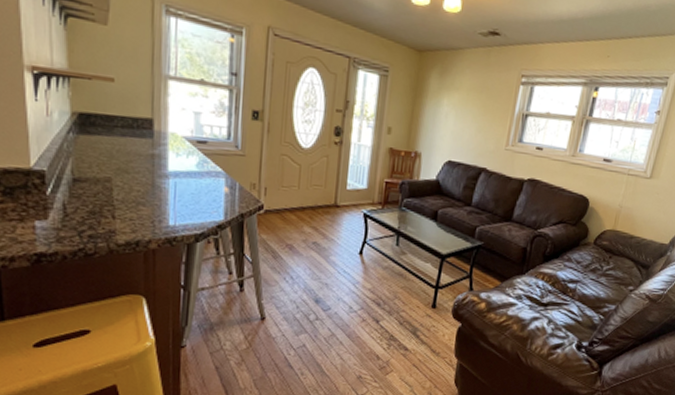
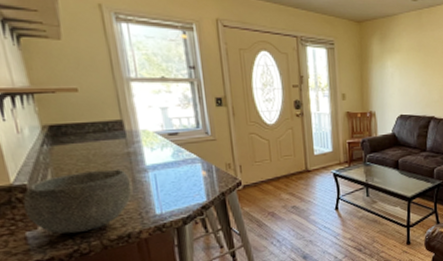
bowl: none [39,166,150,231] -> present [23,169,133,234]

